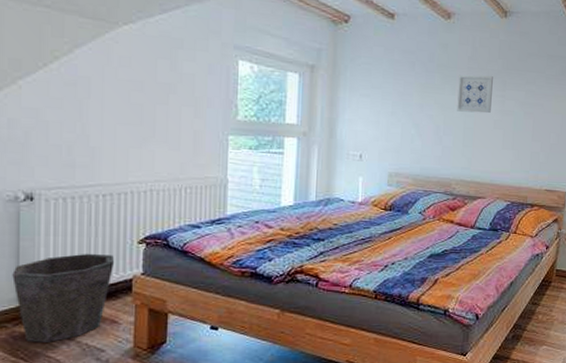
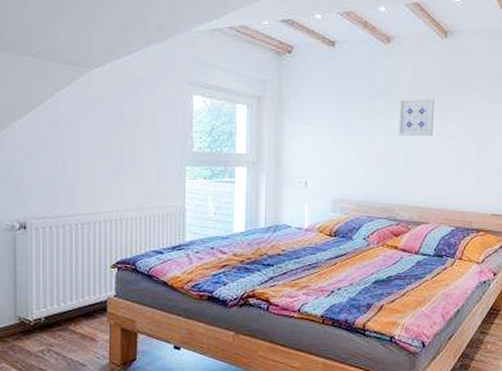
waste bin: present [12,253,115,343] -> none [11,276,93,356]

